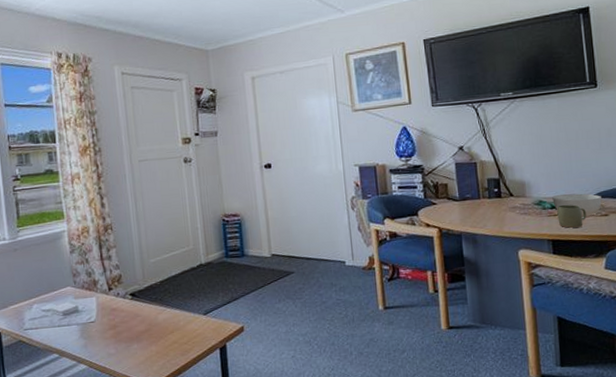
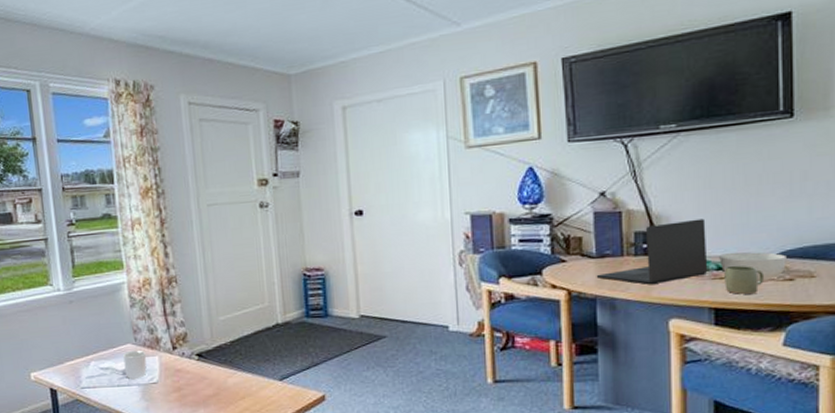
mug: none [63,292,85,320] -> present [123,350,147,380]
laptop: none [460,167,545,222] -> present [596,218,708,285]

